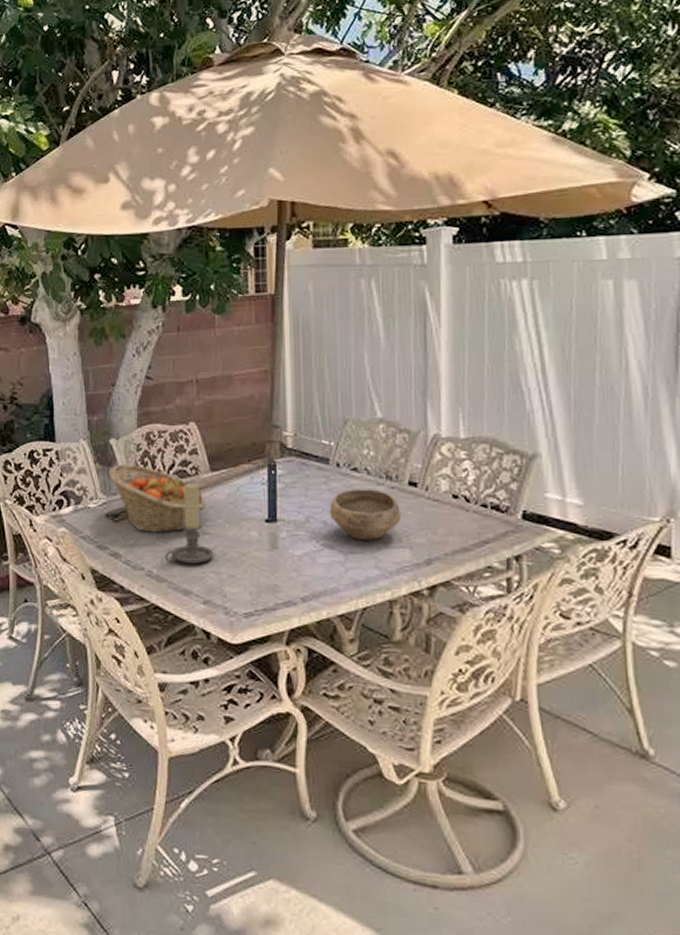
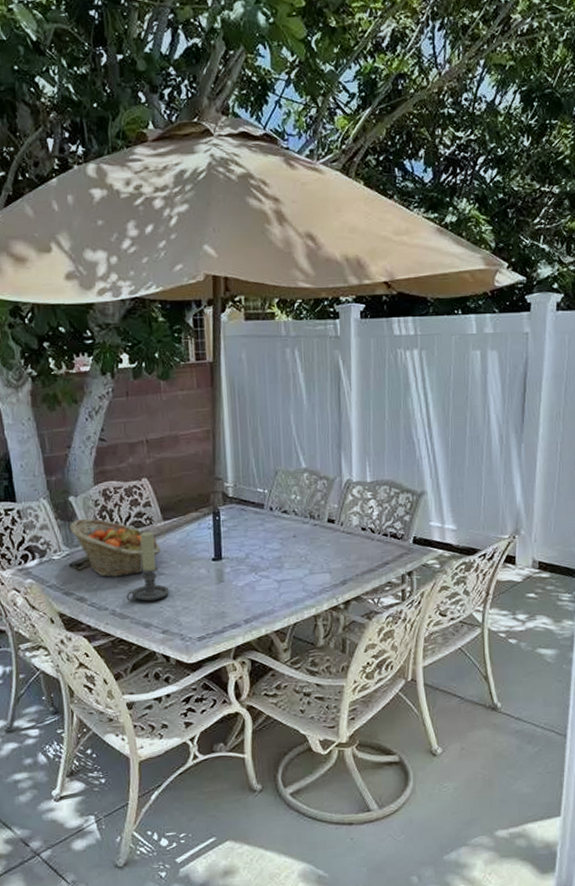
bowl: present [330,489,402,542] -> none [265,527,323,570]

